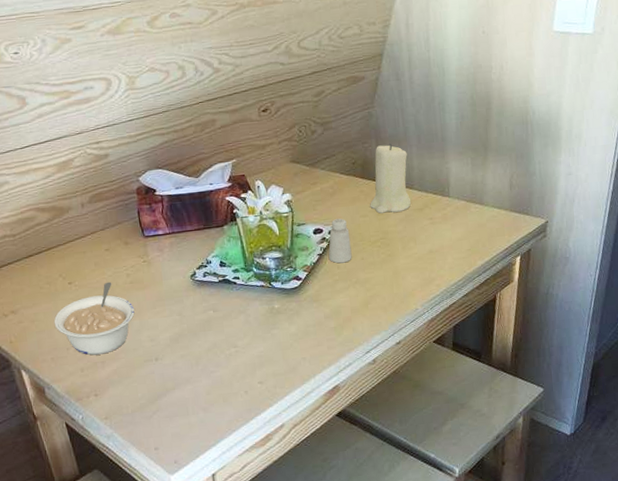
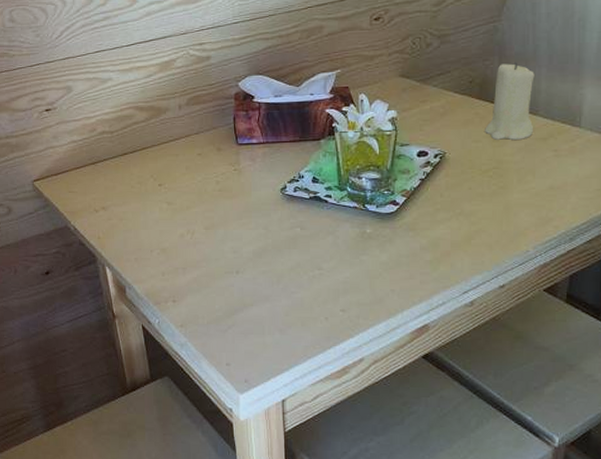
legume: present [54,281,135,356] -> none [141,187,220,261]
saltshaker: present [328,218,352,264] -> none [431,142,458,191]

